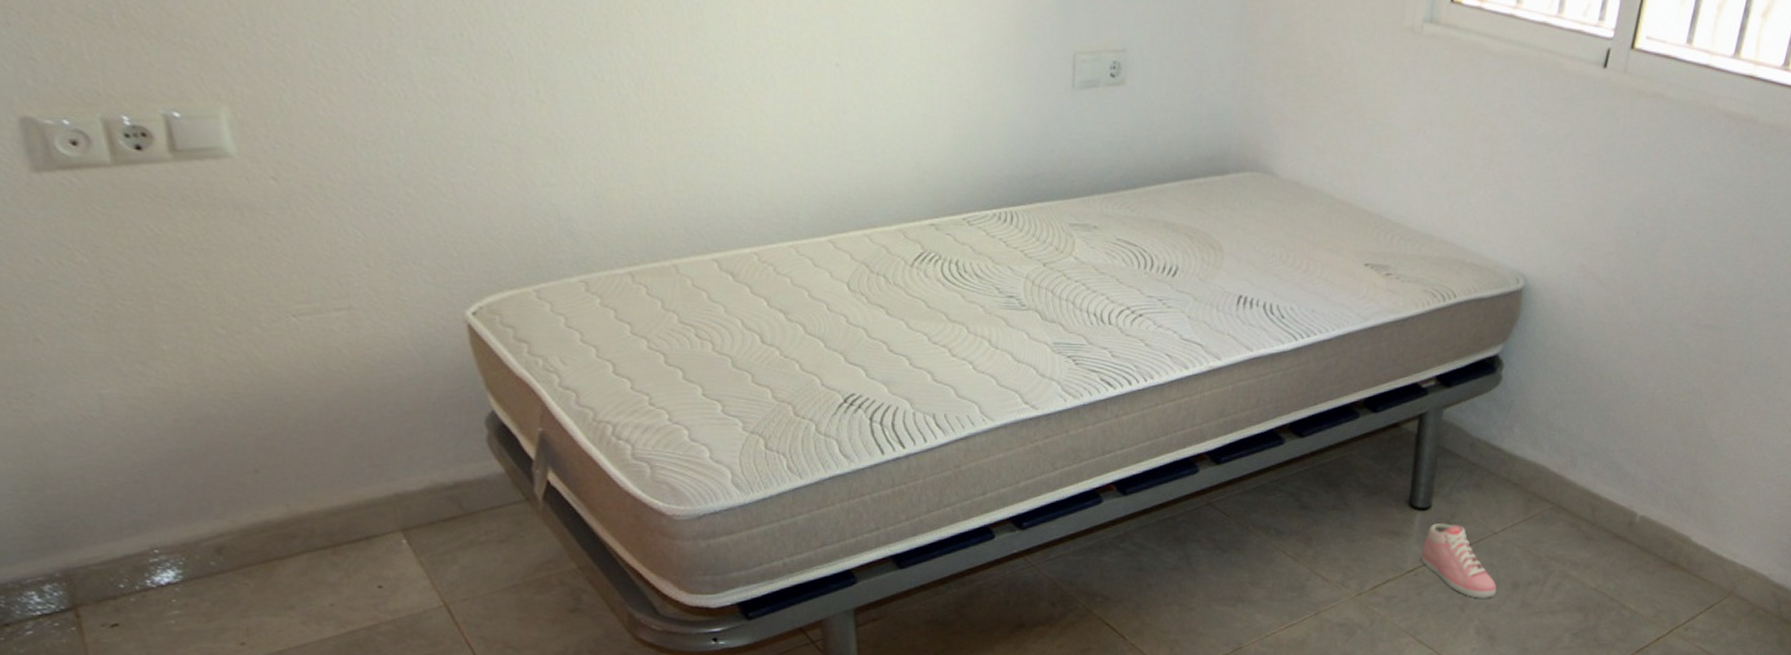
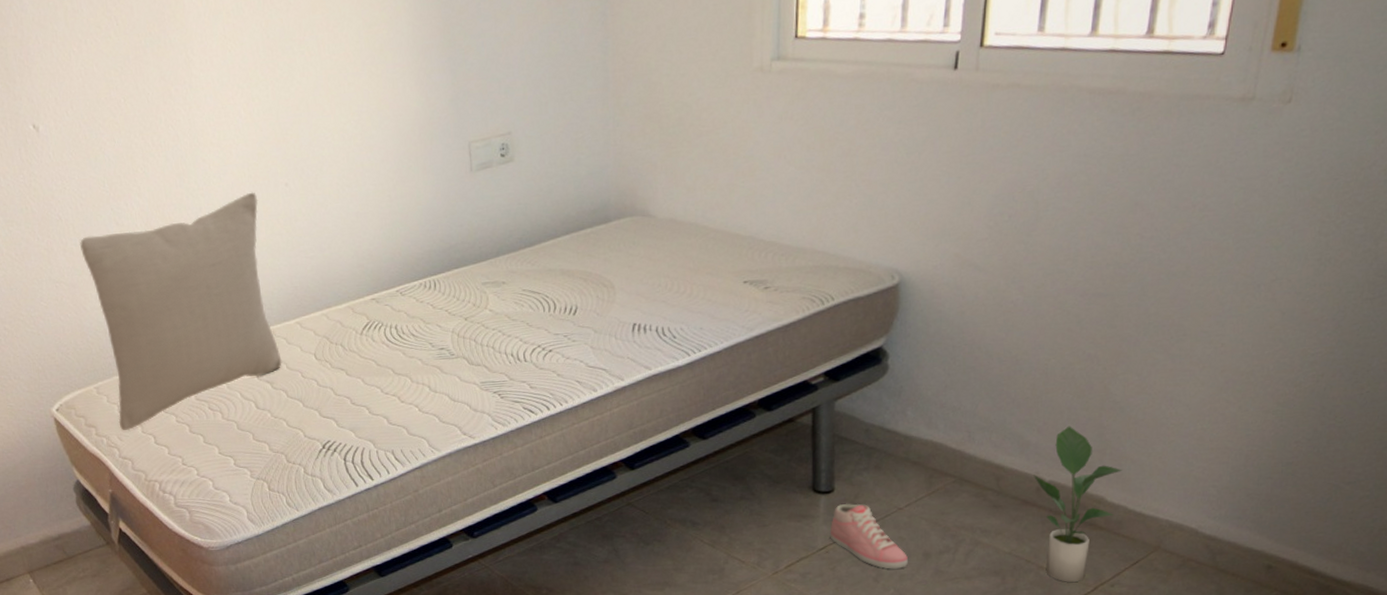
pillow: none [535,66,803,352] -> present [79,192,282,430]
potted plant: none [1627,460,1710,624] -> present [1034,426,1123,583]

